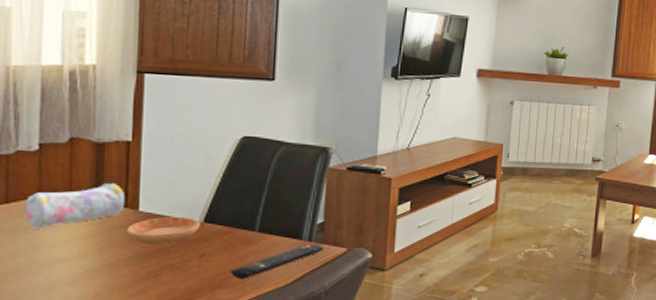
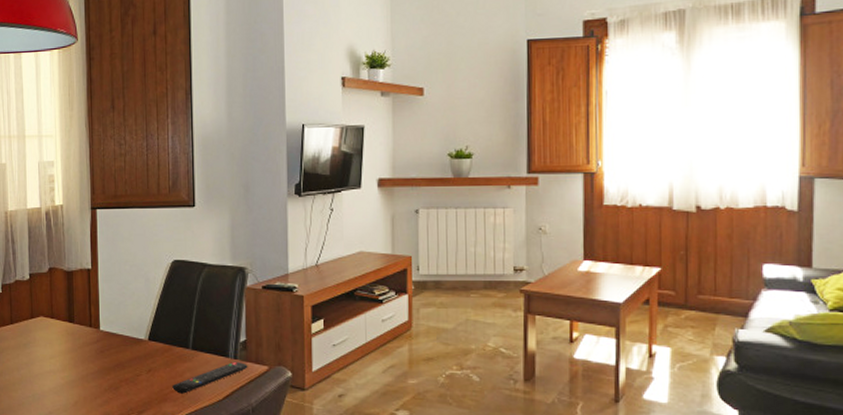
pencil case: present [24,182,124,228] -> none [22,305,89,345]
saucer: present [126,216,201,243] -> none [92,334,146,359]

